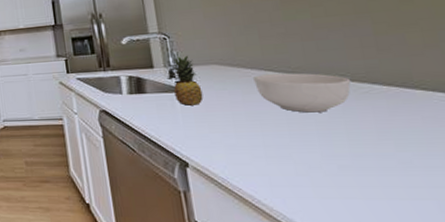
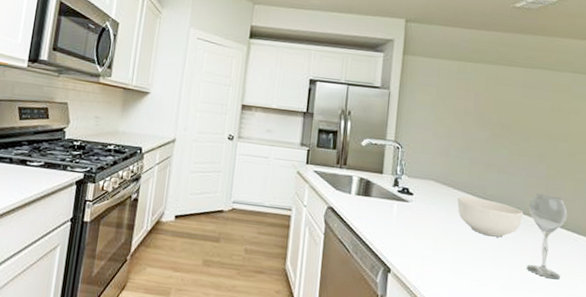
fruit: present [172,55,204,106] -> none [393,167,417,216]
wineglass: none [356,53,431,151] -> present [526,194,568,280]

